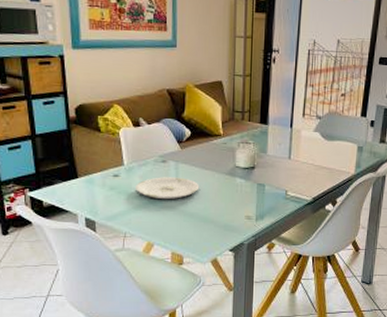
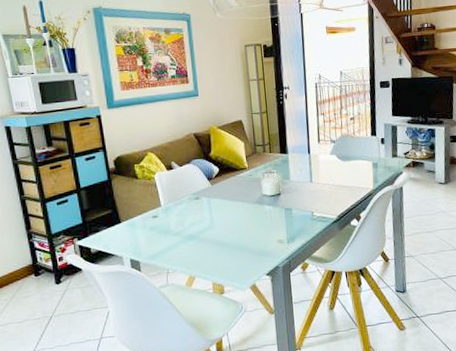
plate: present [136,177,200,200] -> none [174,211,232,234]

